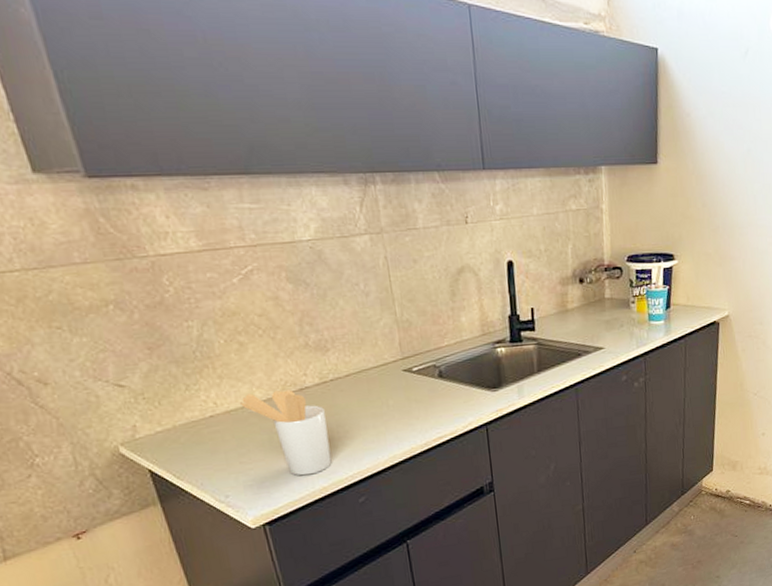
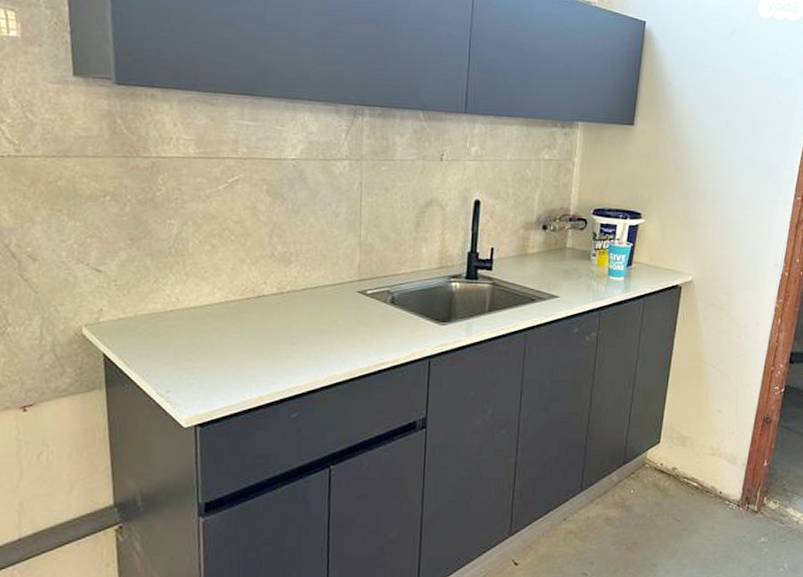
utensil holder: present [240,390,332,476] -> none [200,294,276,382]

